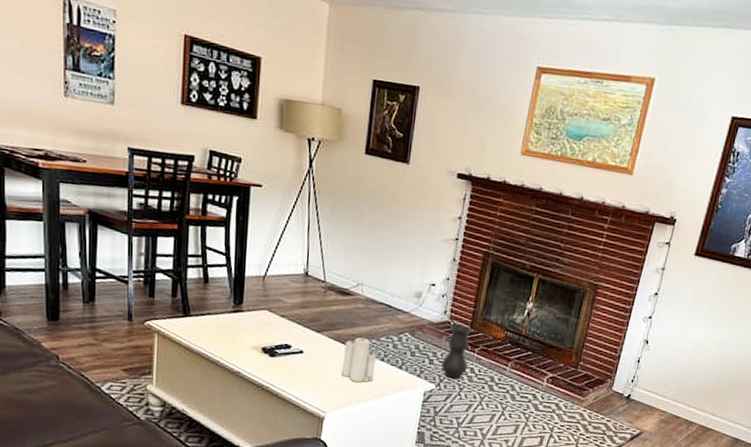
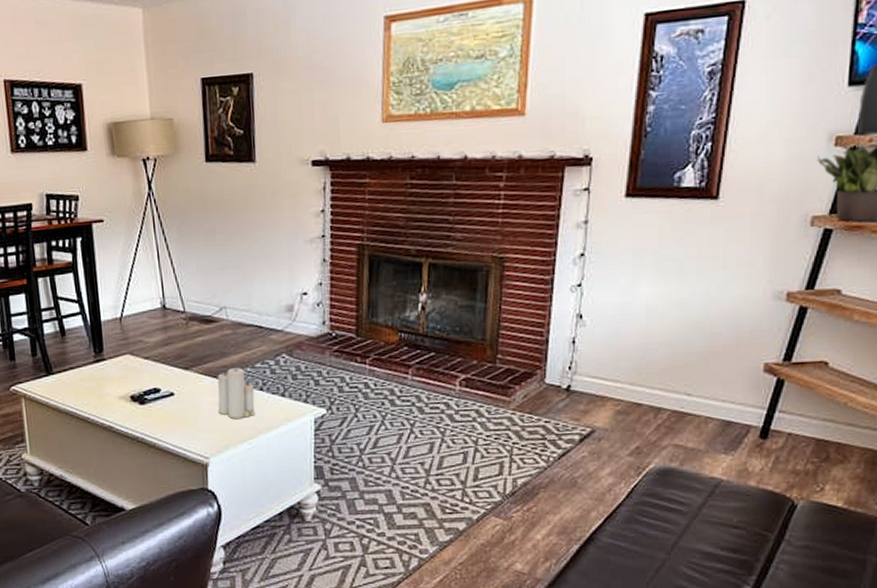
vase: present [441,324,473,379] -> none [329,334,360,399]

